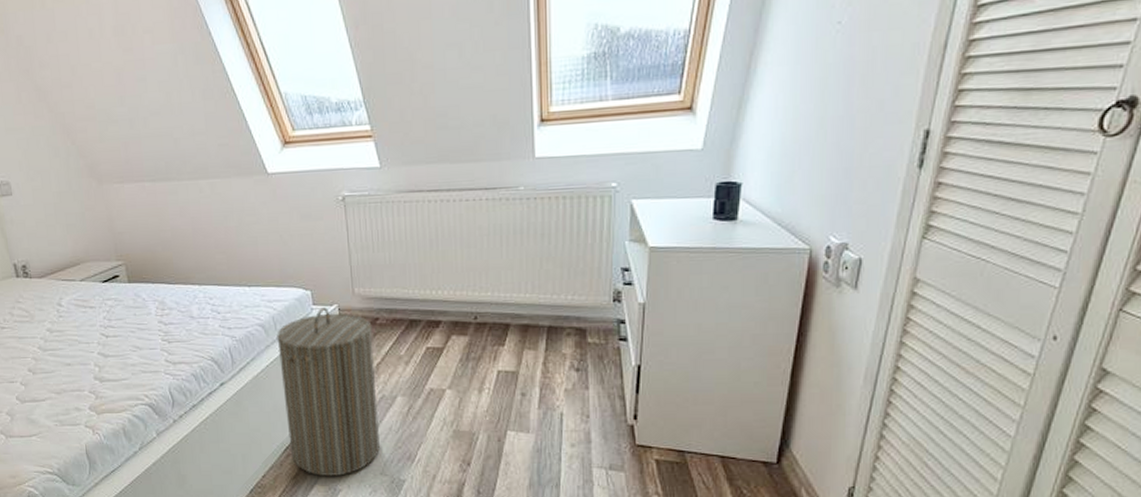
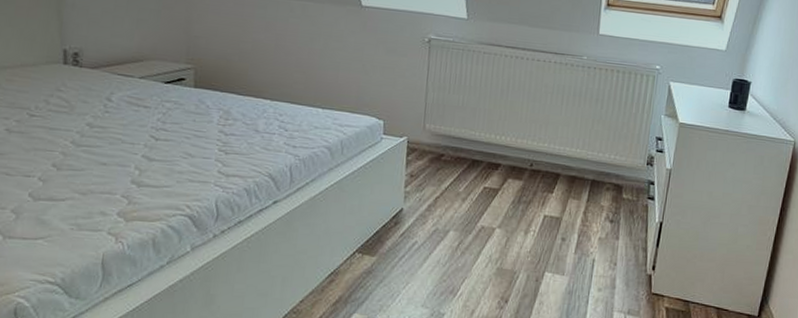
laundry hamper: present [277,308,380,476] -> none [334,138,437,306]

